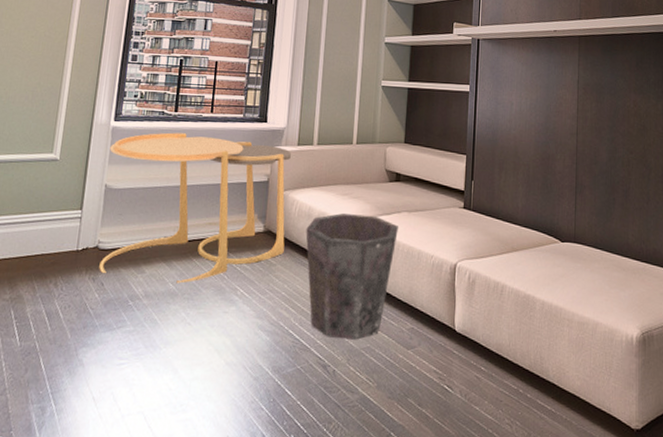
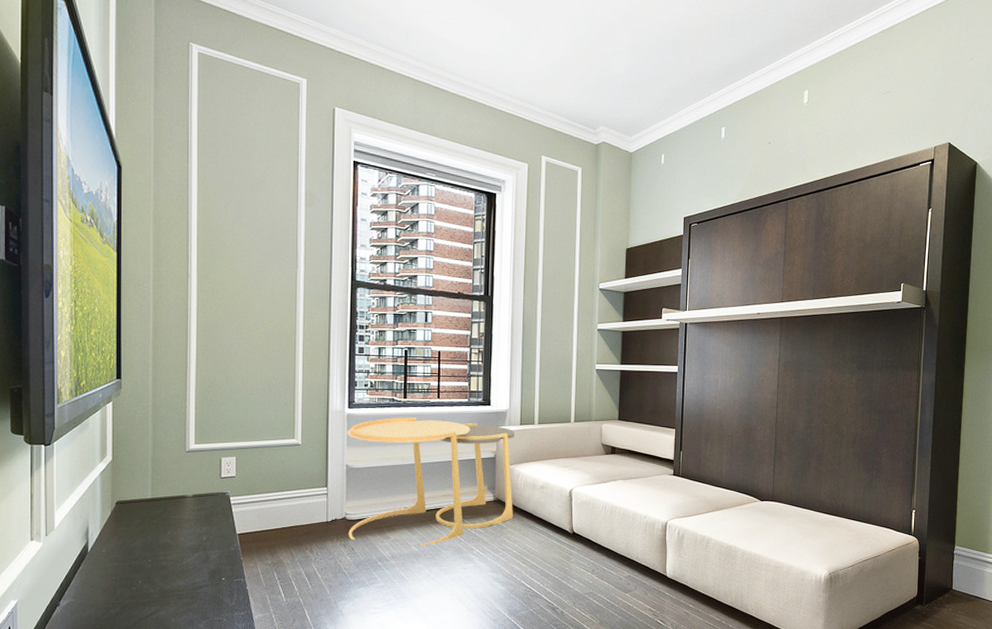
waste bin: present [306,213,398,340] -> none [532,483,615,587]

